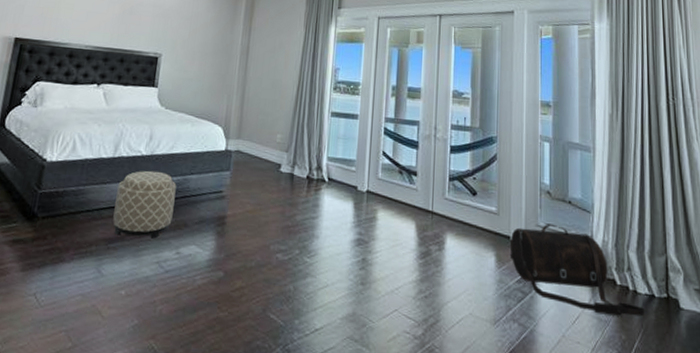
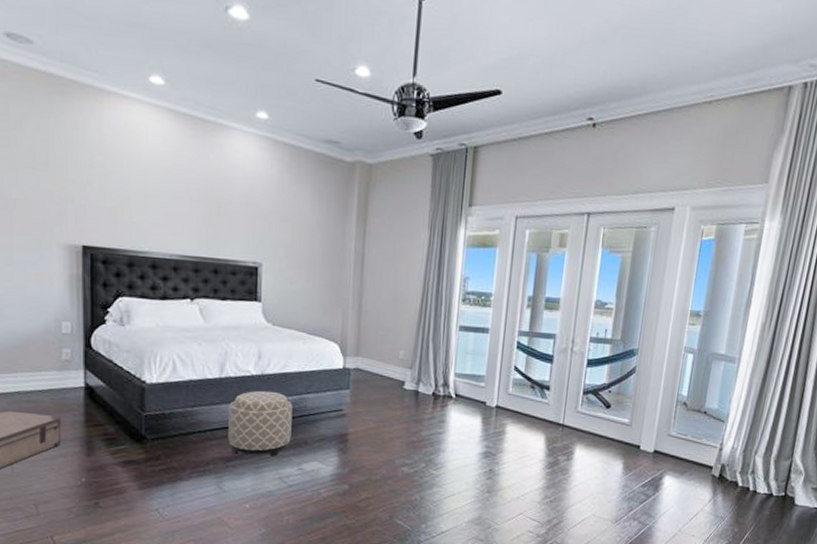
duffel bag: present [509,223,645,317] -> none [637,433,761,513]

